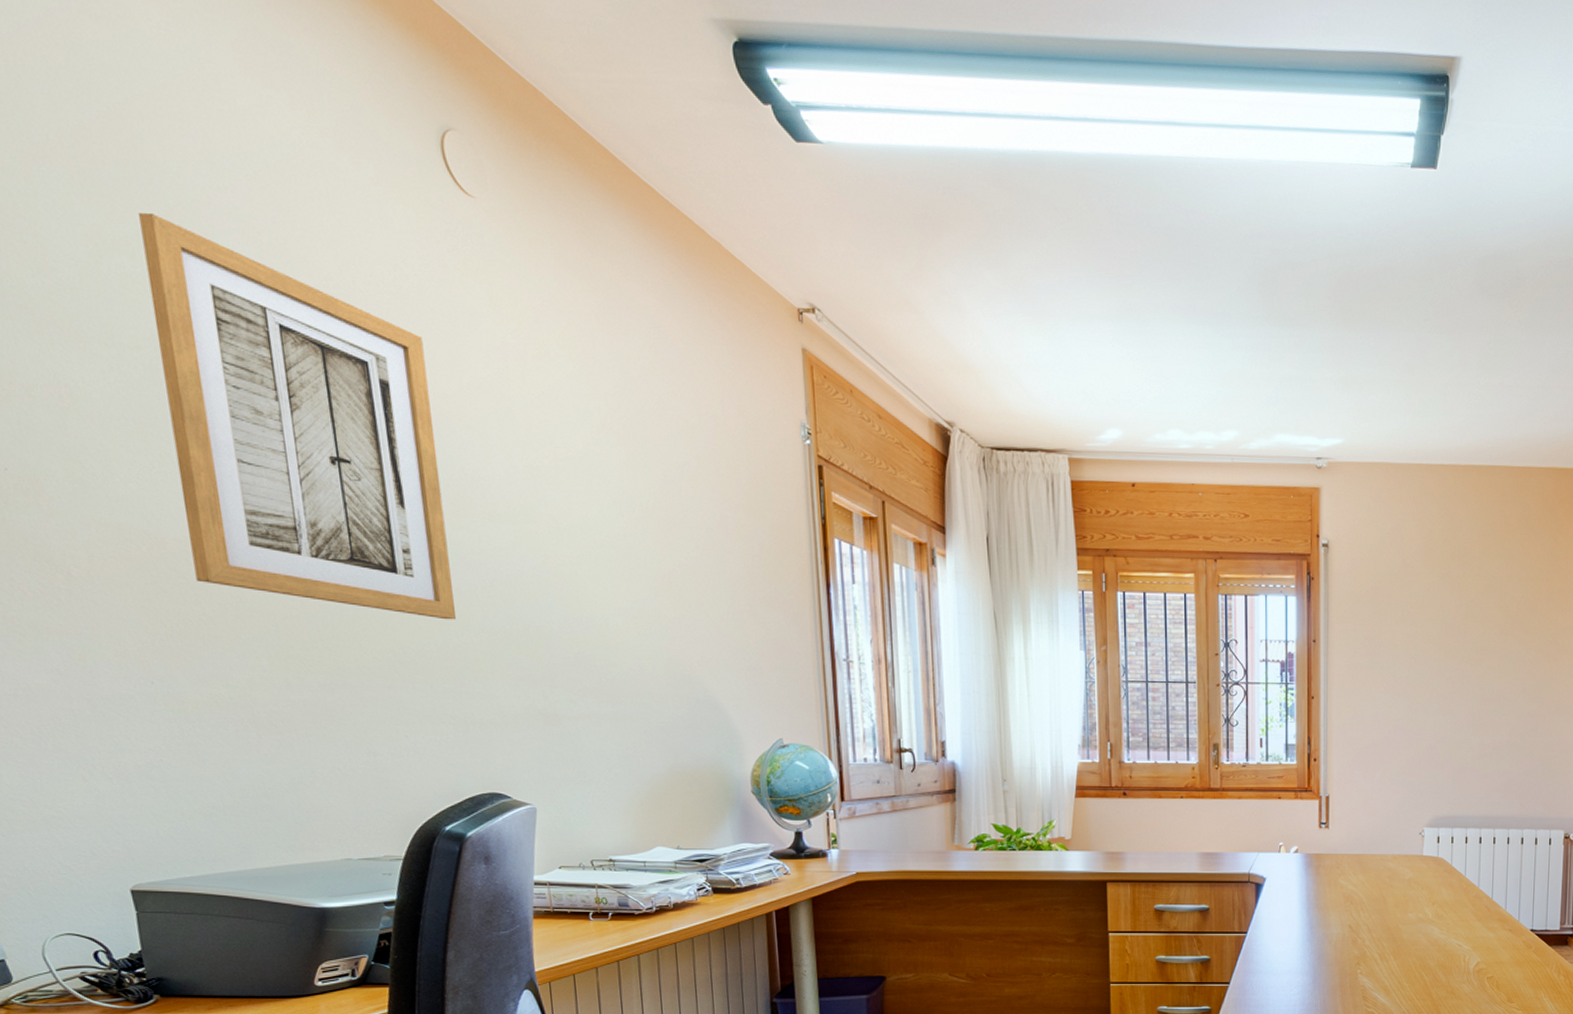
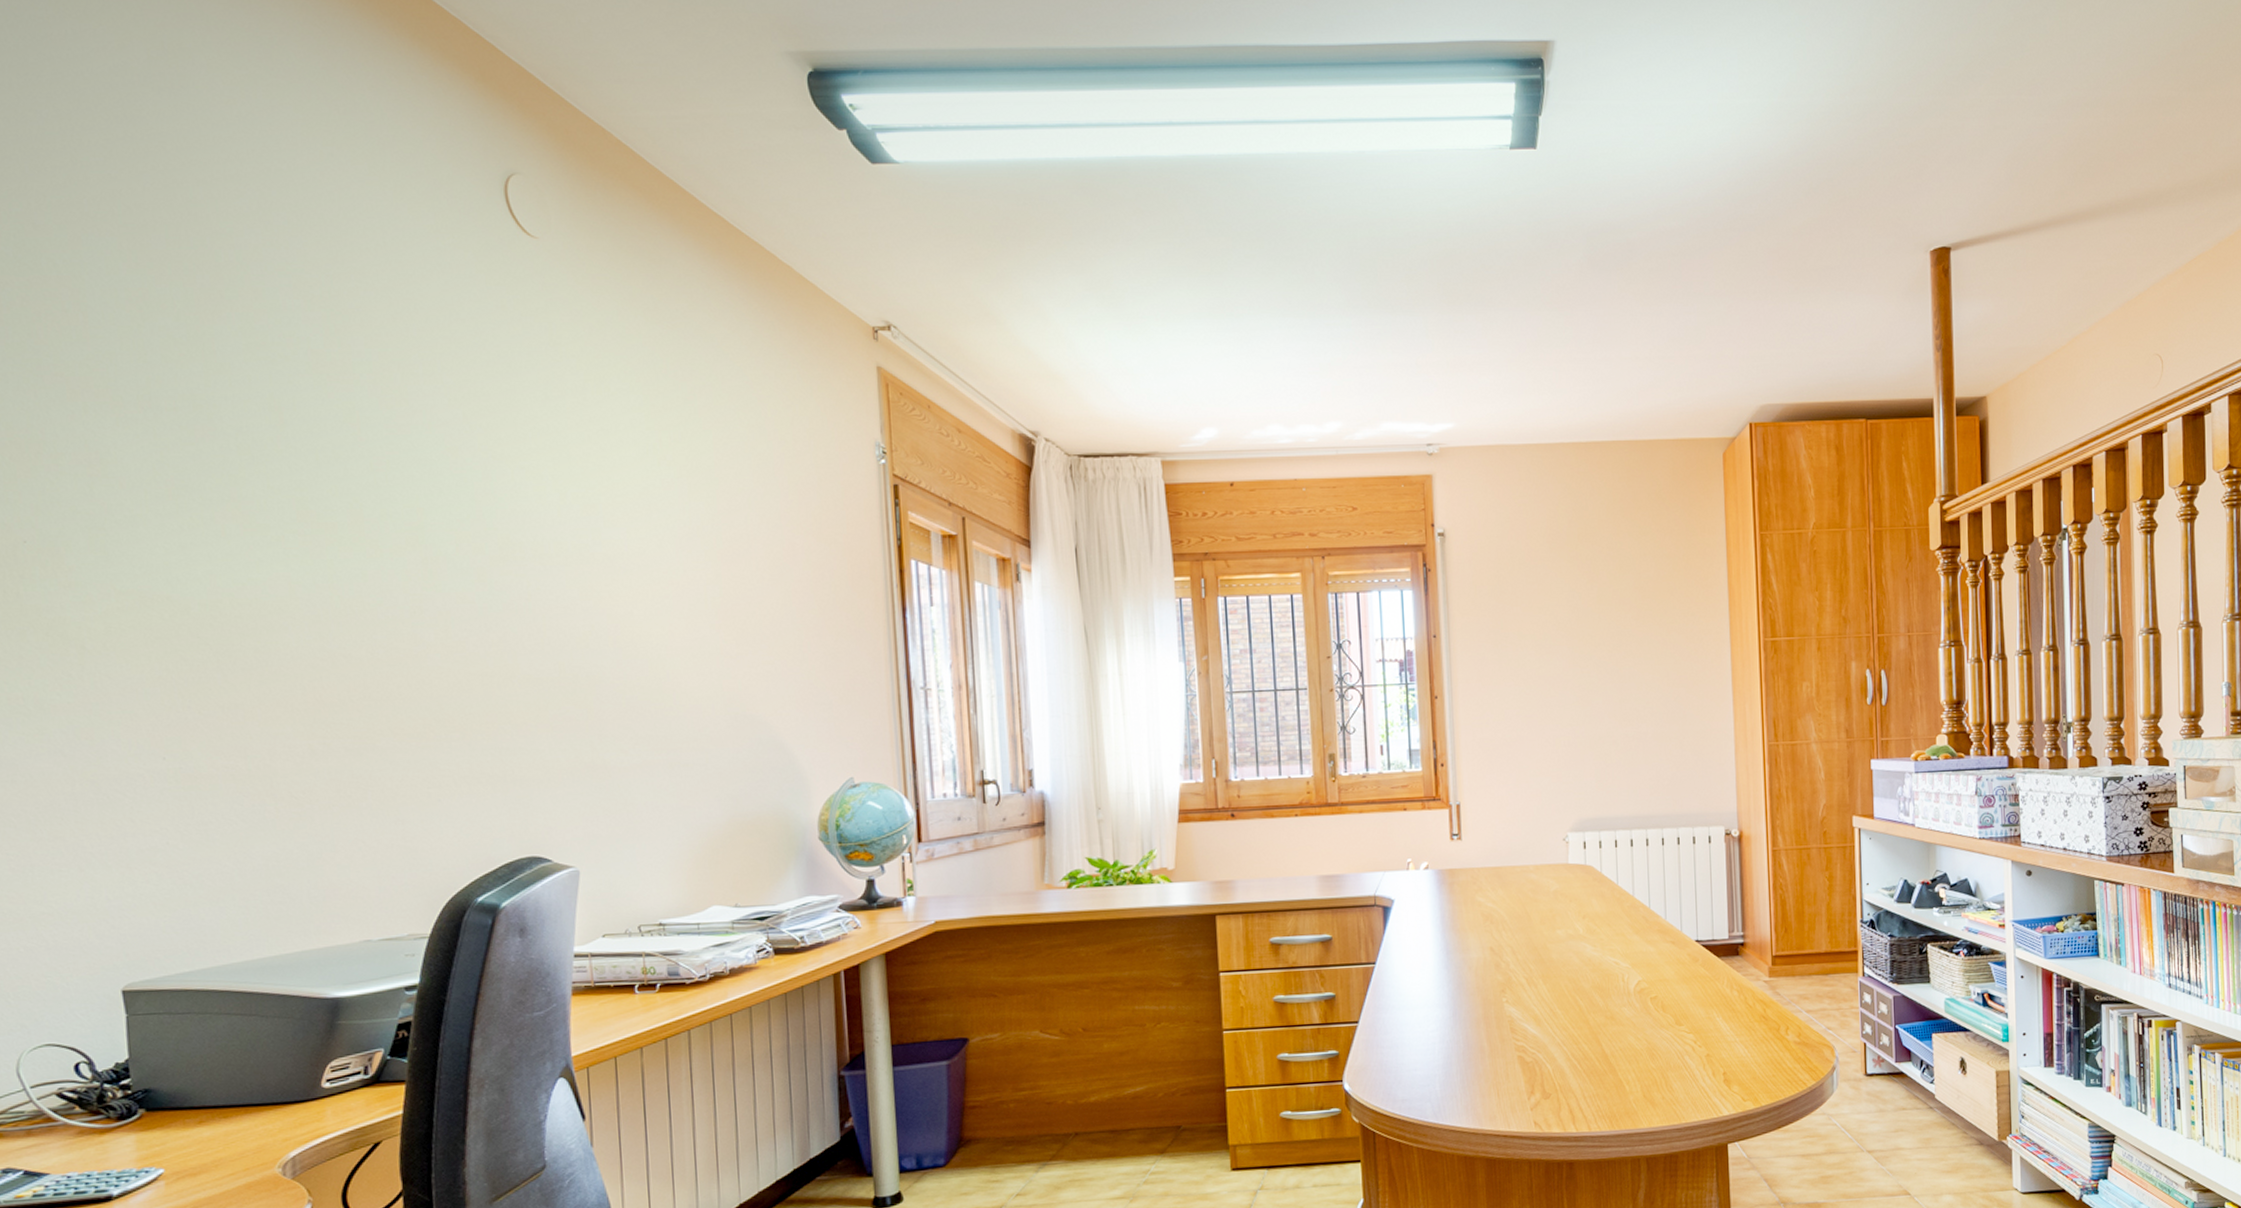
wall art: present [139,213,457,620] -> none [187,275,500,672]

